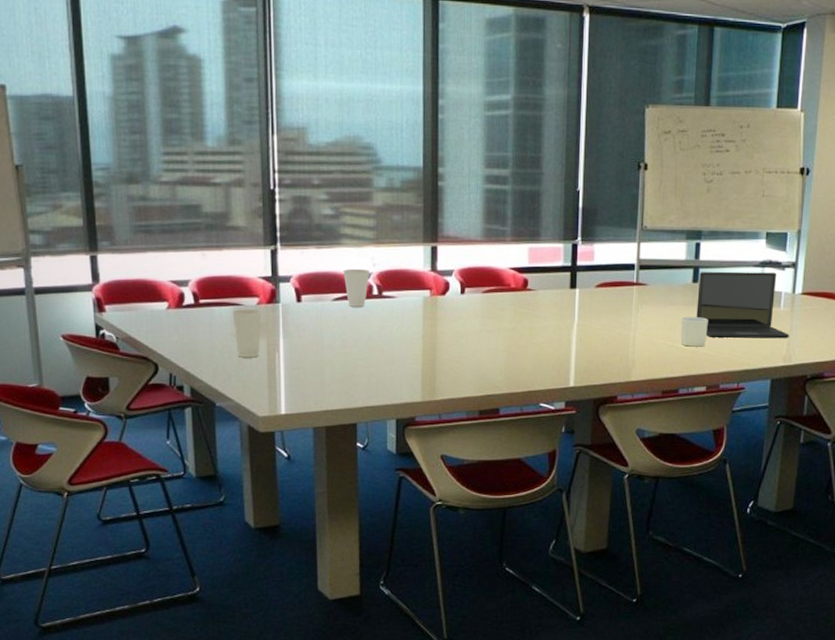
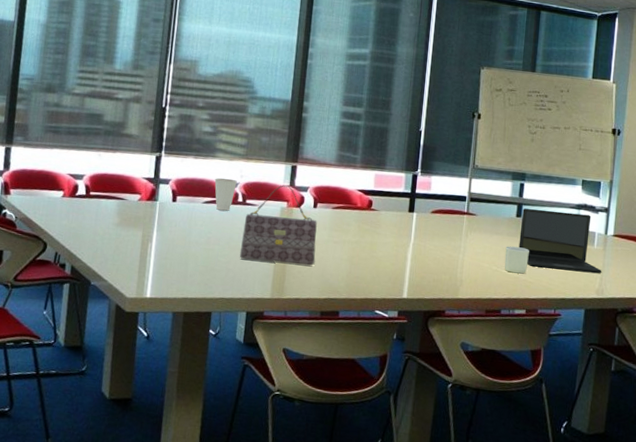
cup: present [232,309,260,358] -> none [116,203,140,246]
handbag: none [381,270,468,362] -> present [239,185,317,266]

